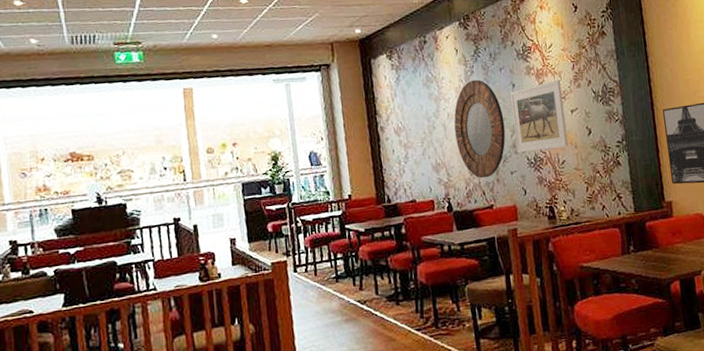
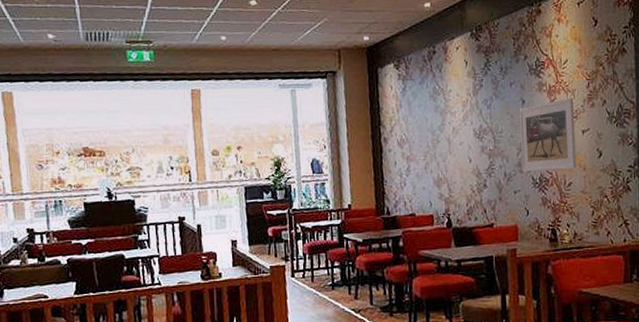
home mirror: present [454,79,506,179] -> none [459,94,512,196]

